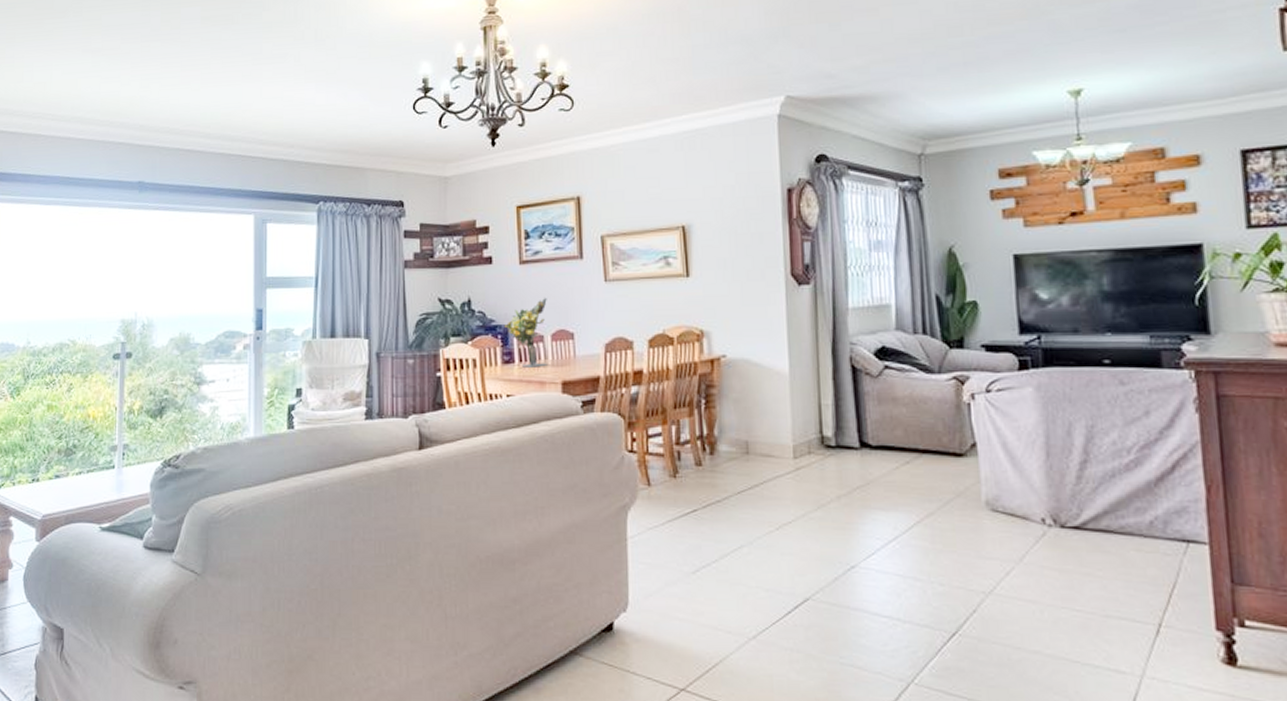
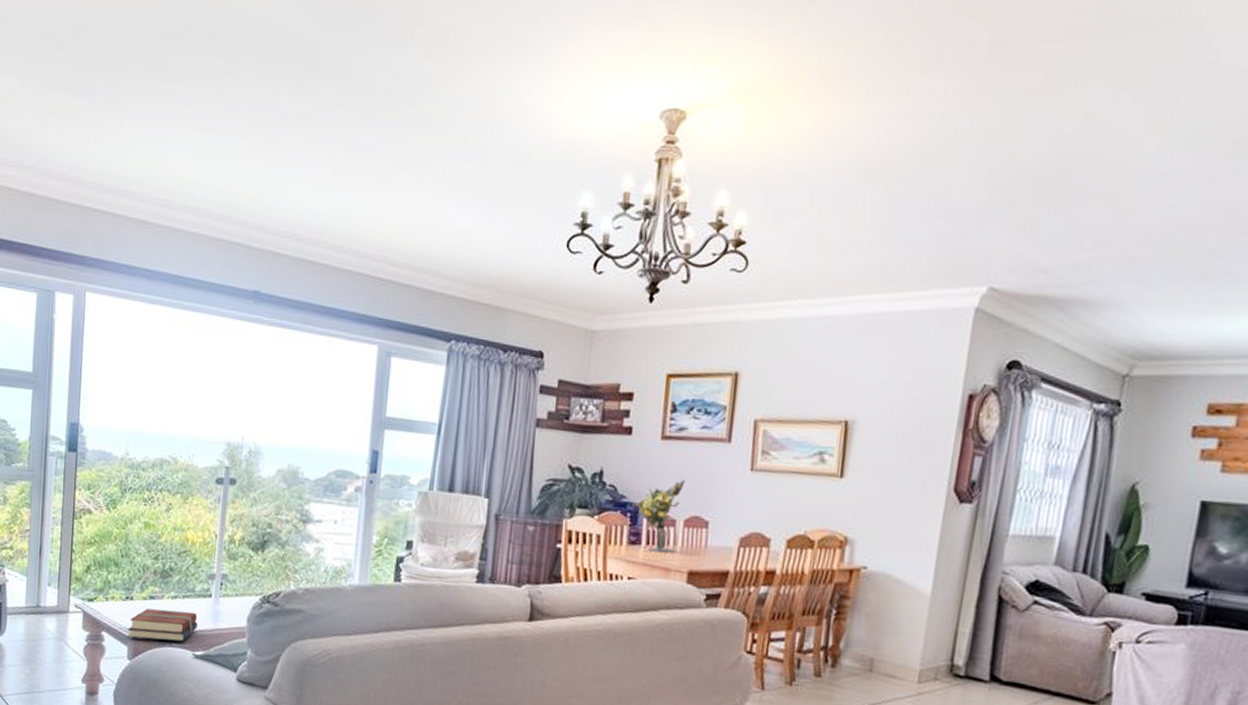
books: none [35,485,102,519] -> present [127,608,198,642]

